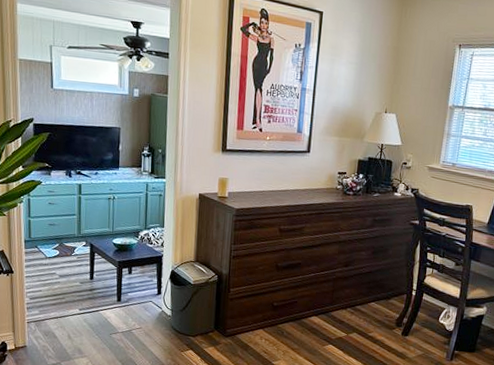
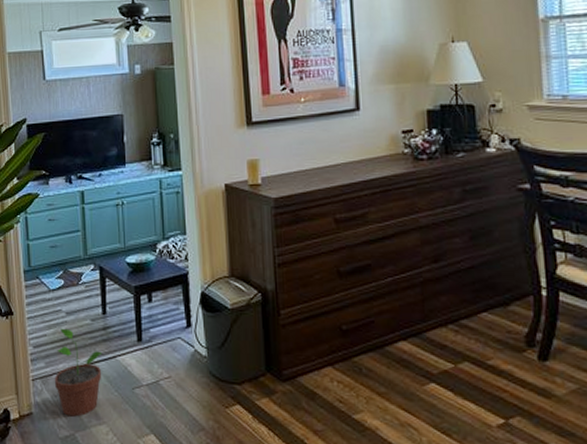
potted plant: none [46,286,88,351] -> present [54,328,103,417]

